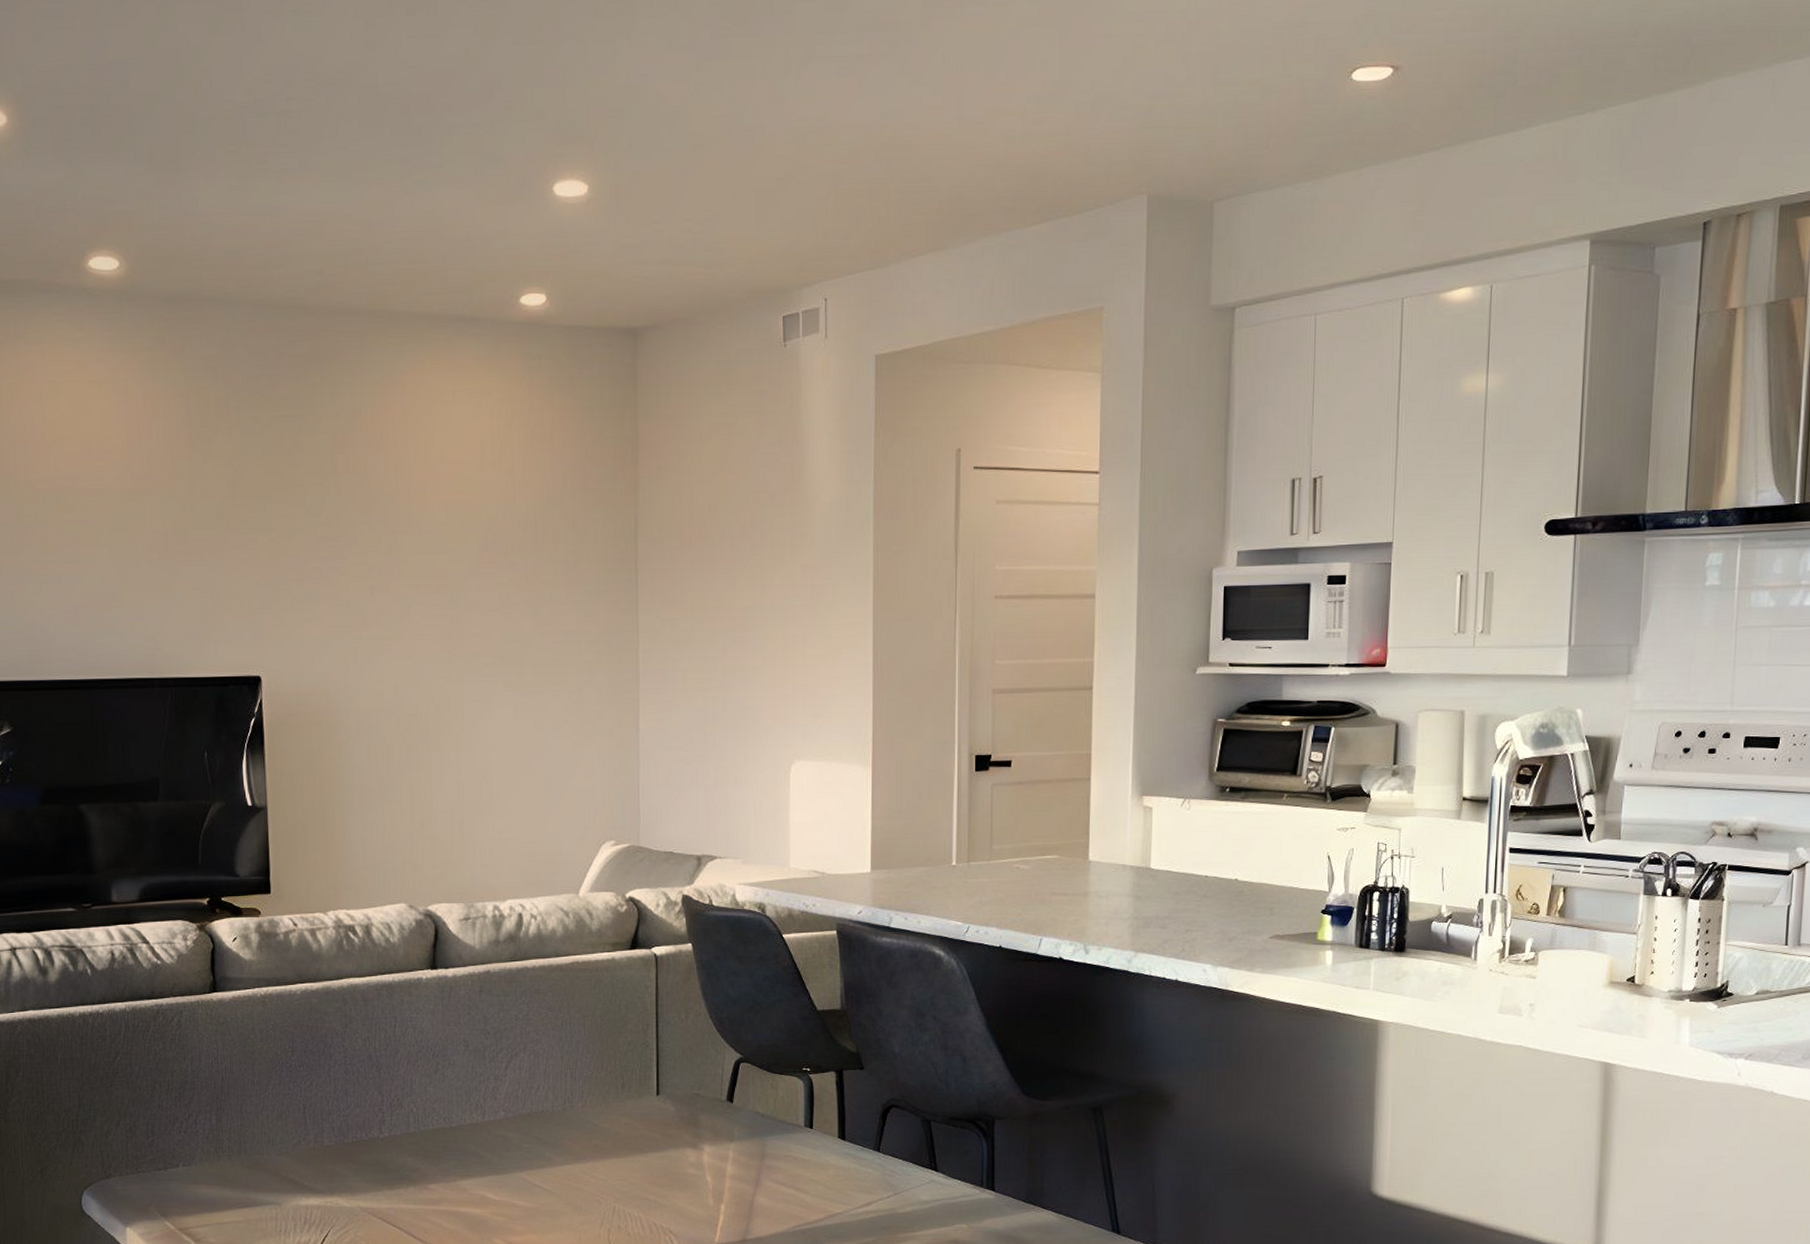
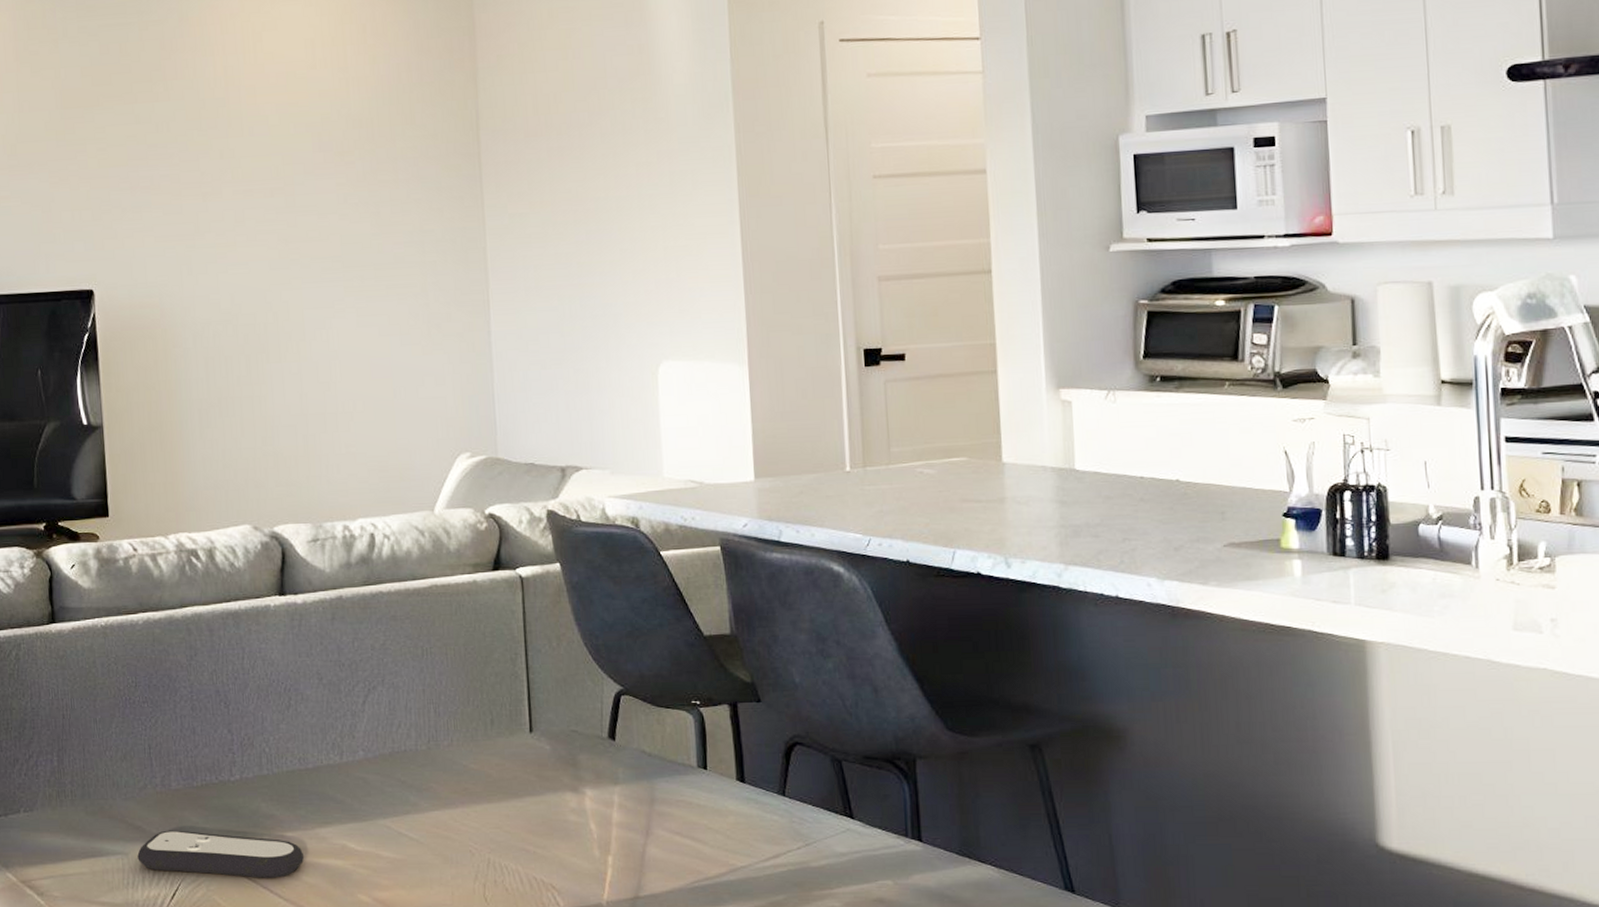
remote control: none [290,1182,445,1225] -> present [137,830,304,878]

